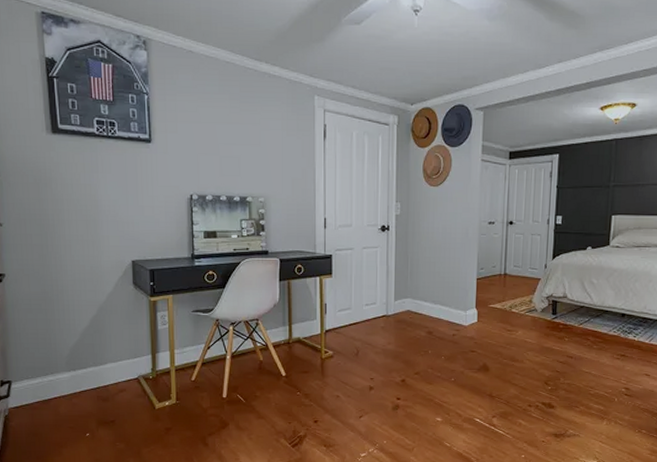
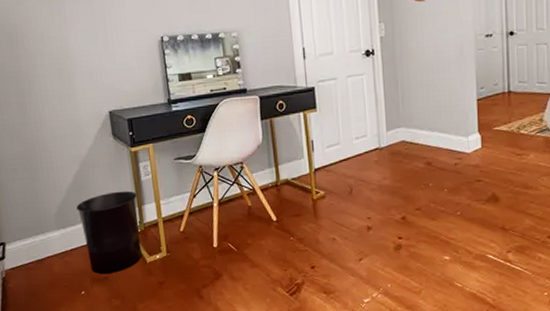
waste bin: none [89,338,153,417] -> present [76,191,142,274]

